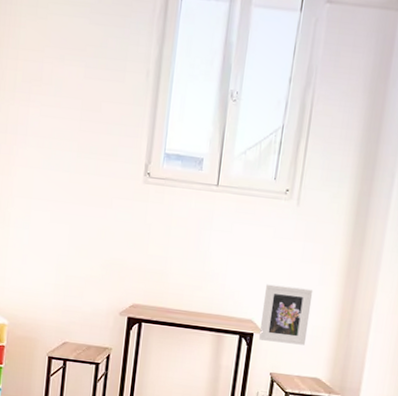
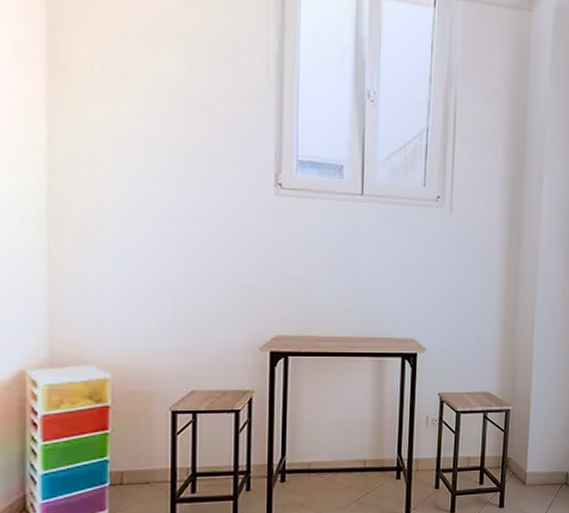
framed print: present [258,284,313,345] -> none [422,299,475,360]

